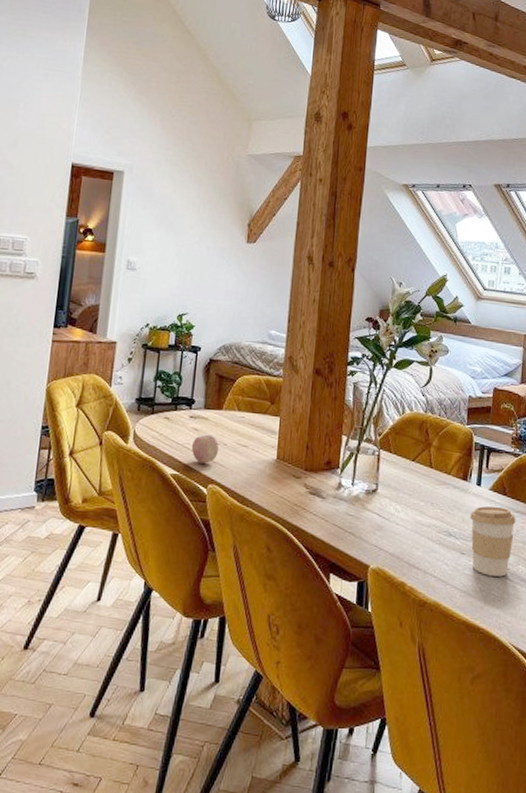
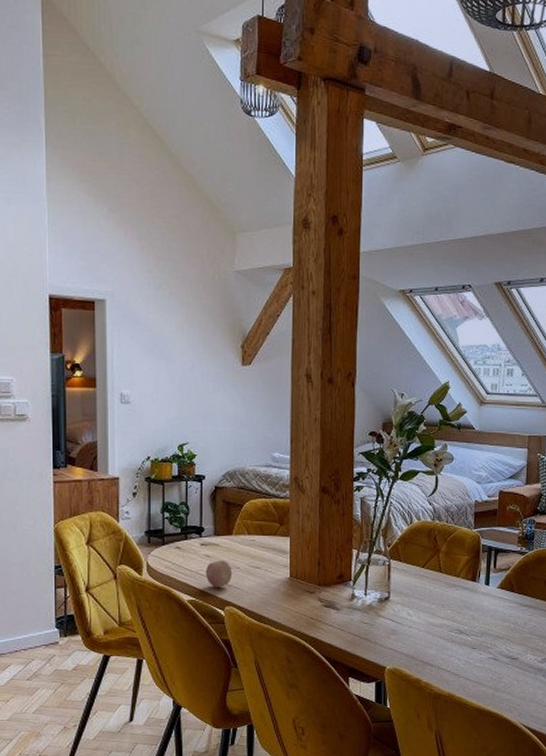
coffee cup: present [470,506,516,577] -> none [480,602,524,666]

